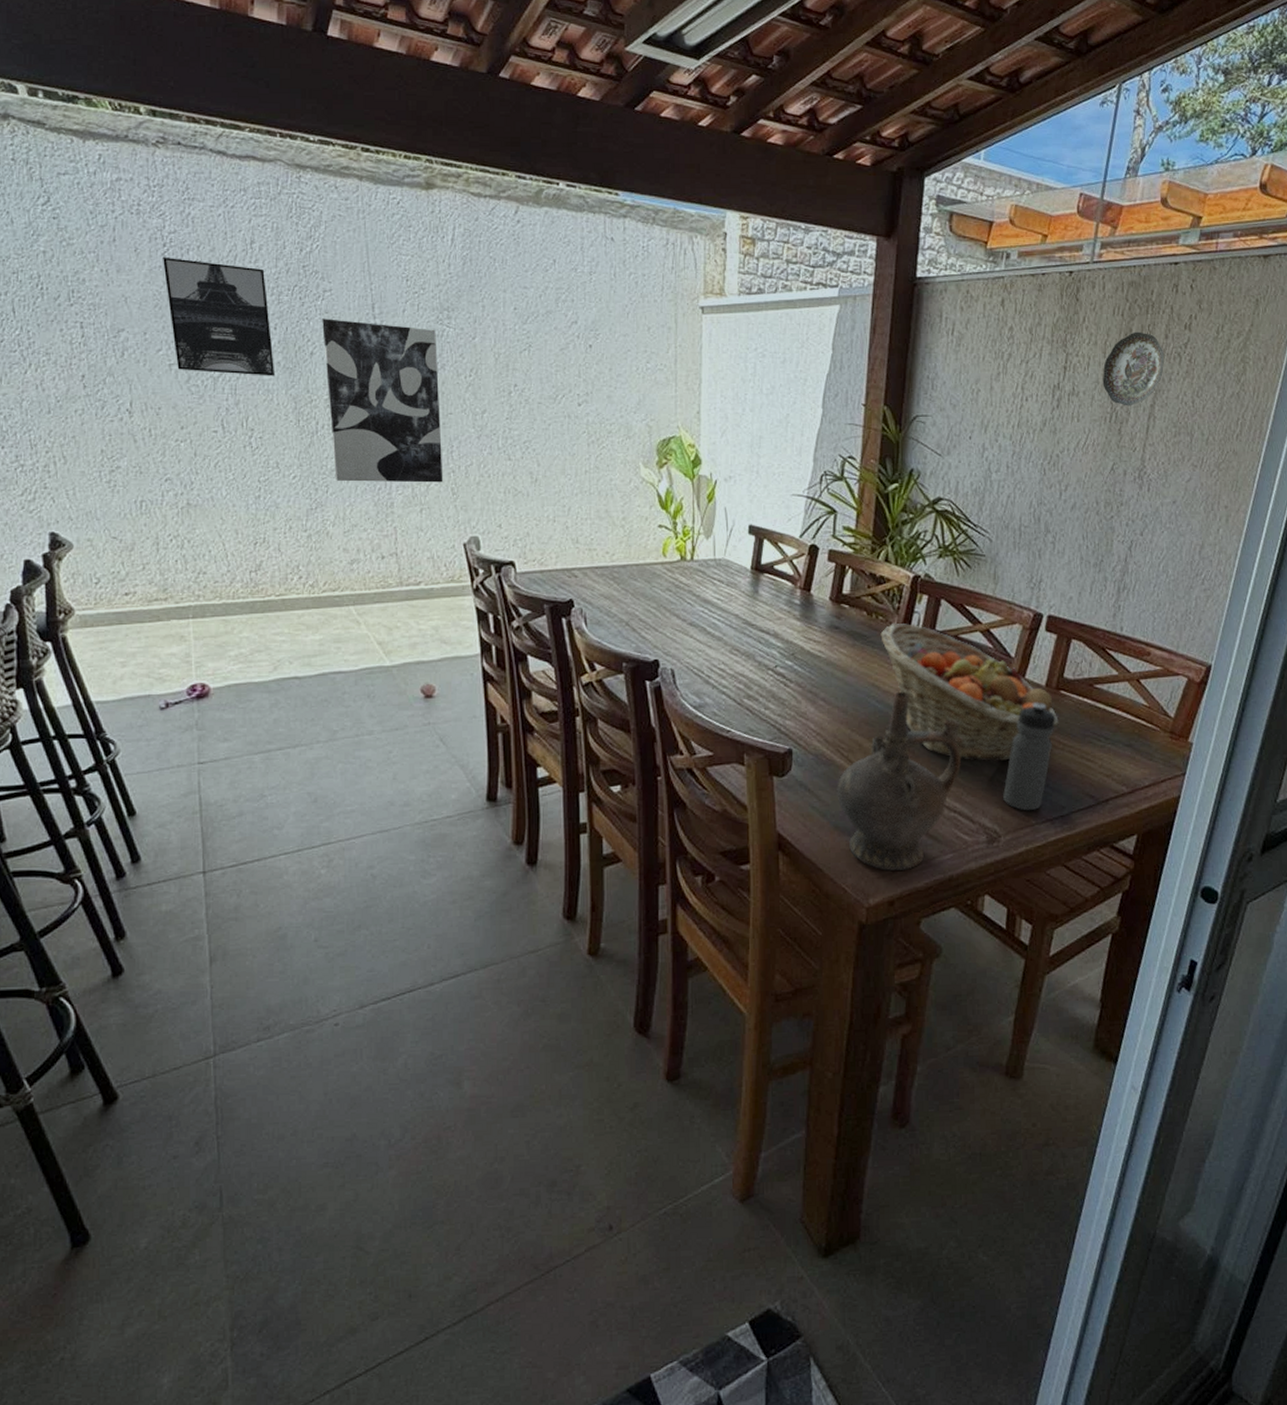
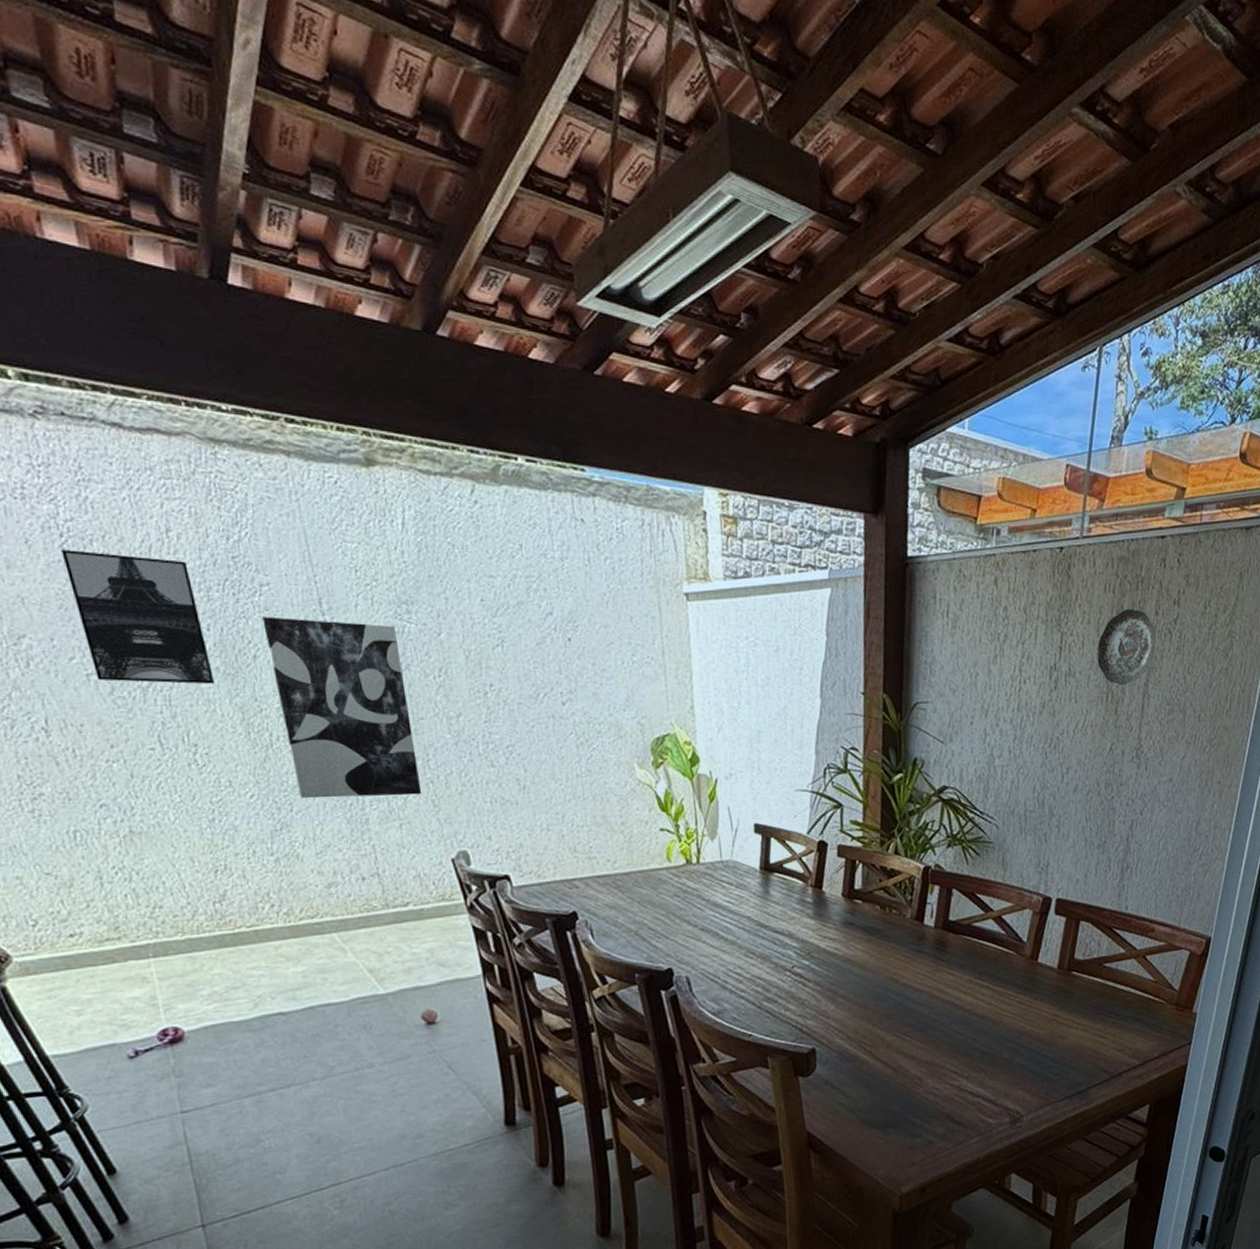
ceremonial vessel: present [837,691,964,872] -> none [862,983,983,1160]
fruit basket: present [880,622,1059,761] -> none [895,915,1072,1046]
water bottle: present [1003,703,1056,811] -> none [1023,985,1069,1090]

